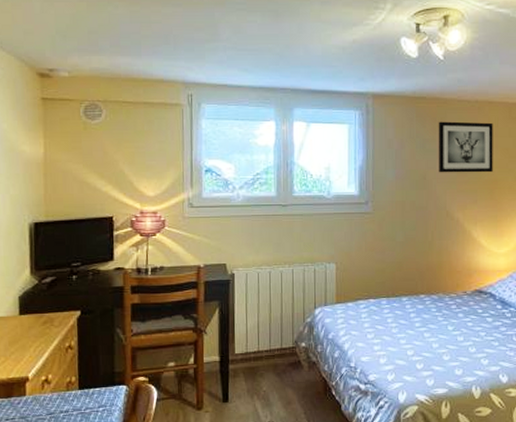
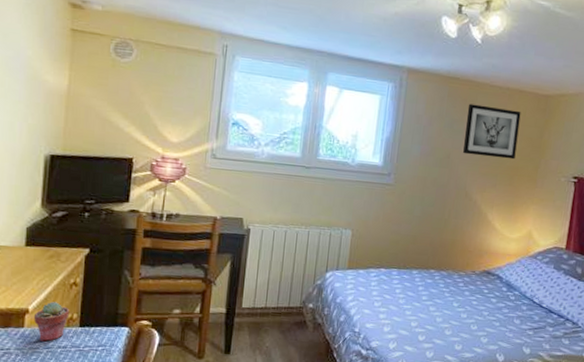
potted succulent: none [35,367,68,408] -> present [34,302,70,342]

